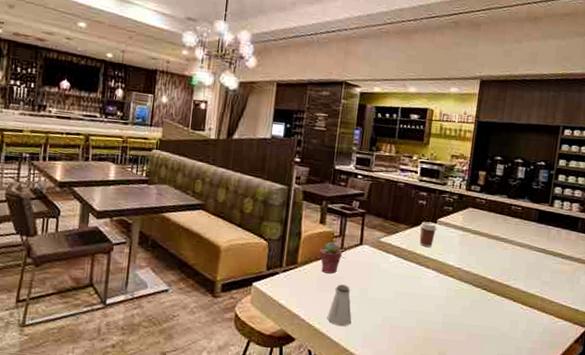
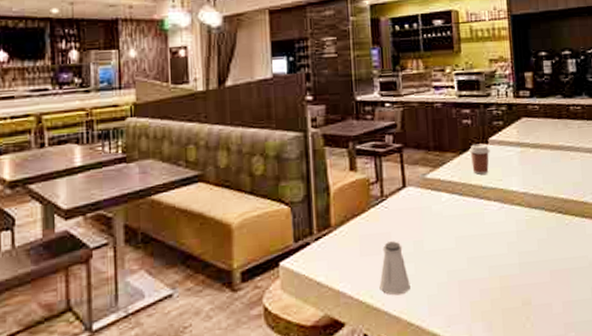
potted succulent: present [319,242,343,274] -> none [355,191,384,231]

